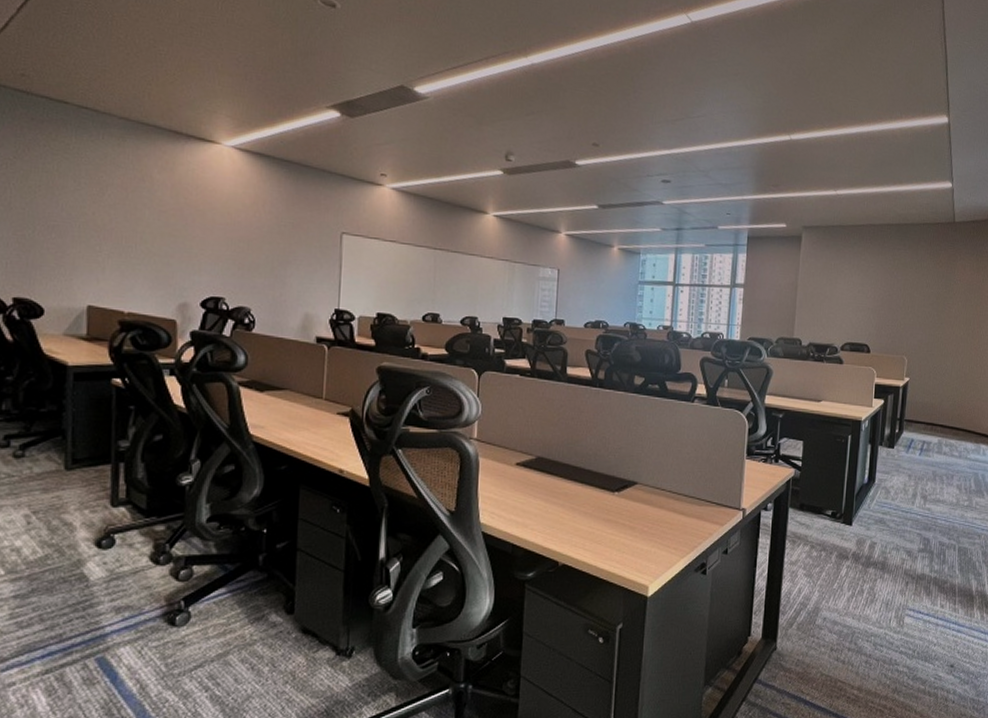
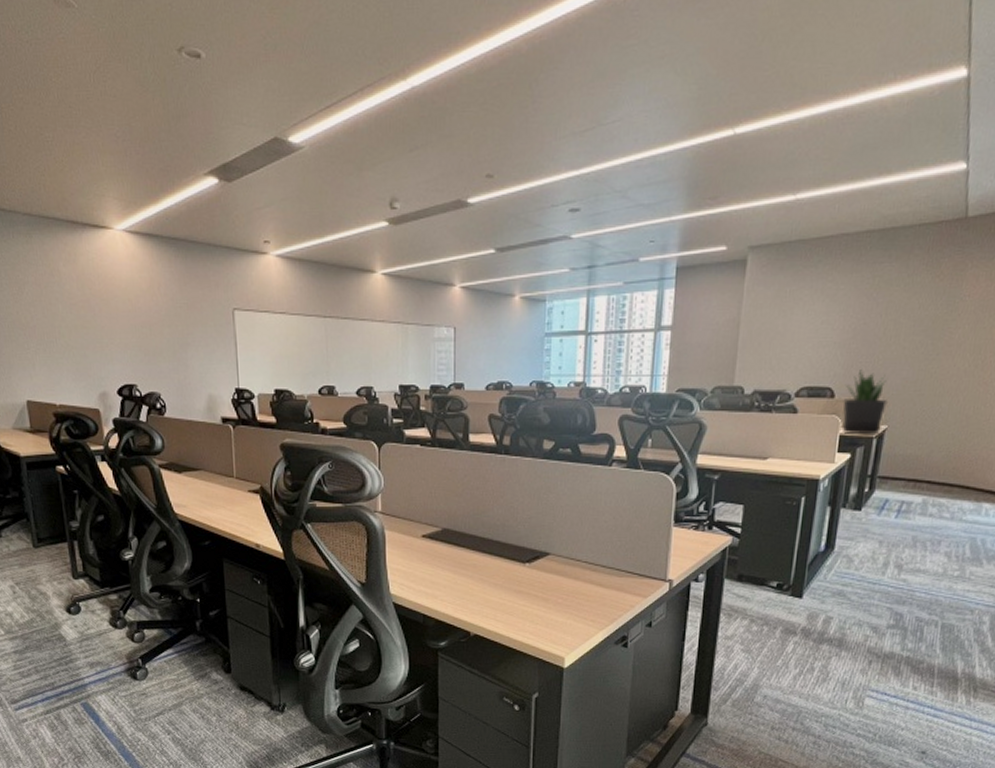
planter: none [876,331,909,385] -> present [843,370,888,435]

